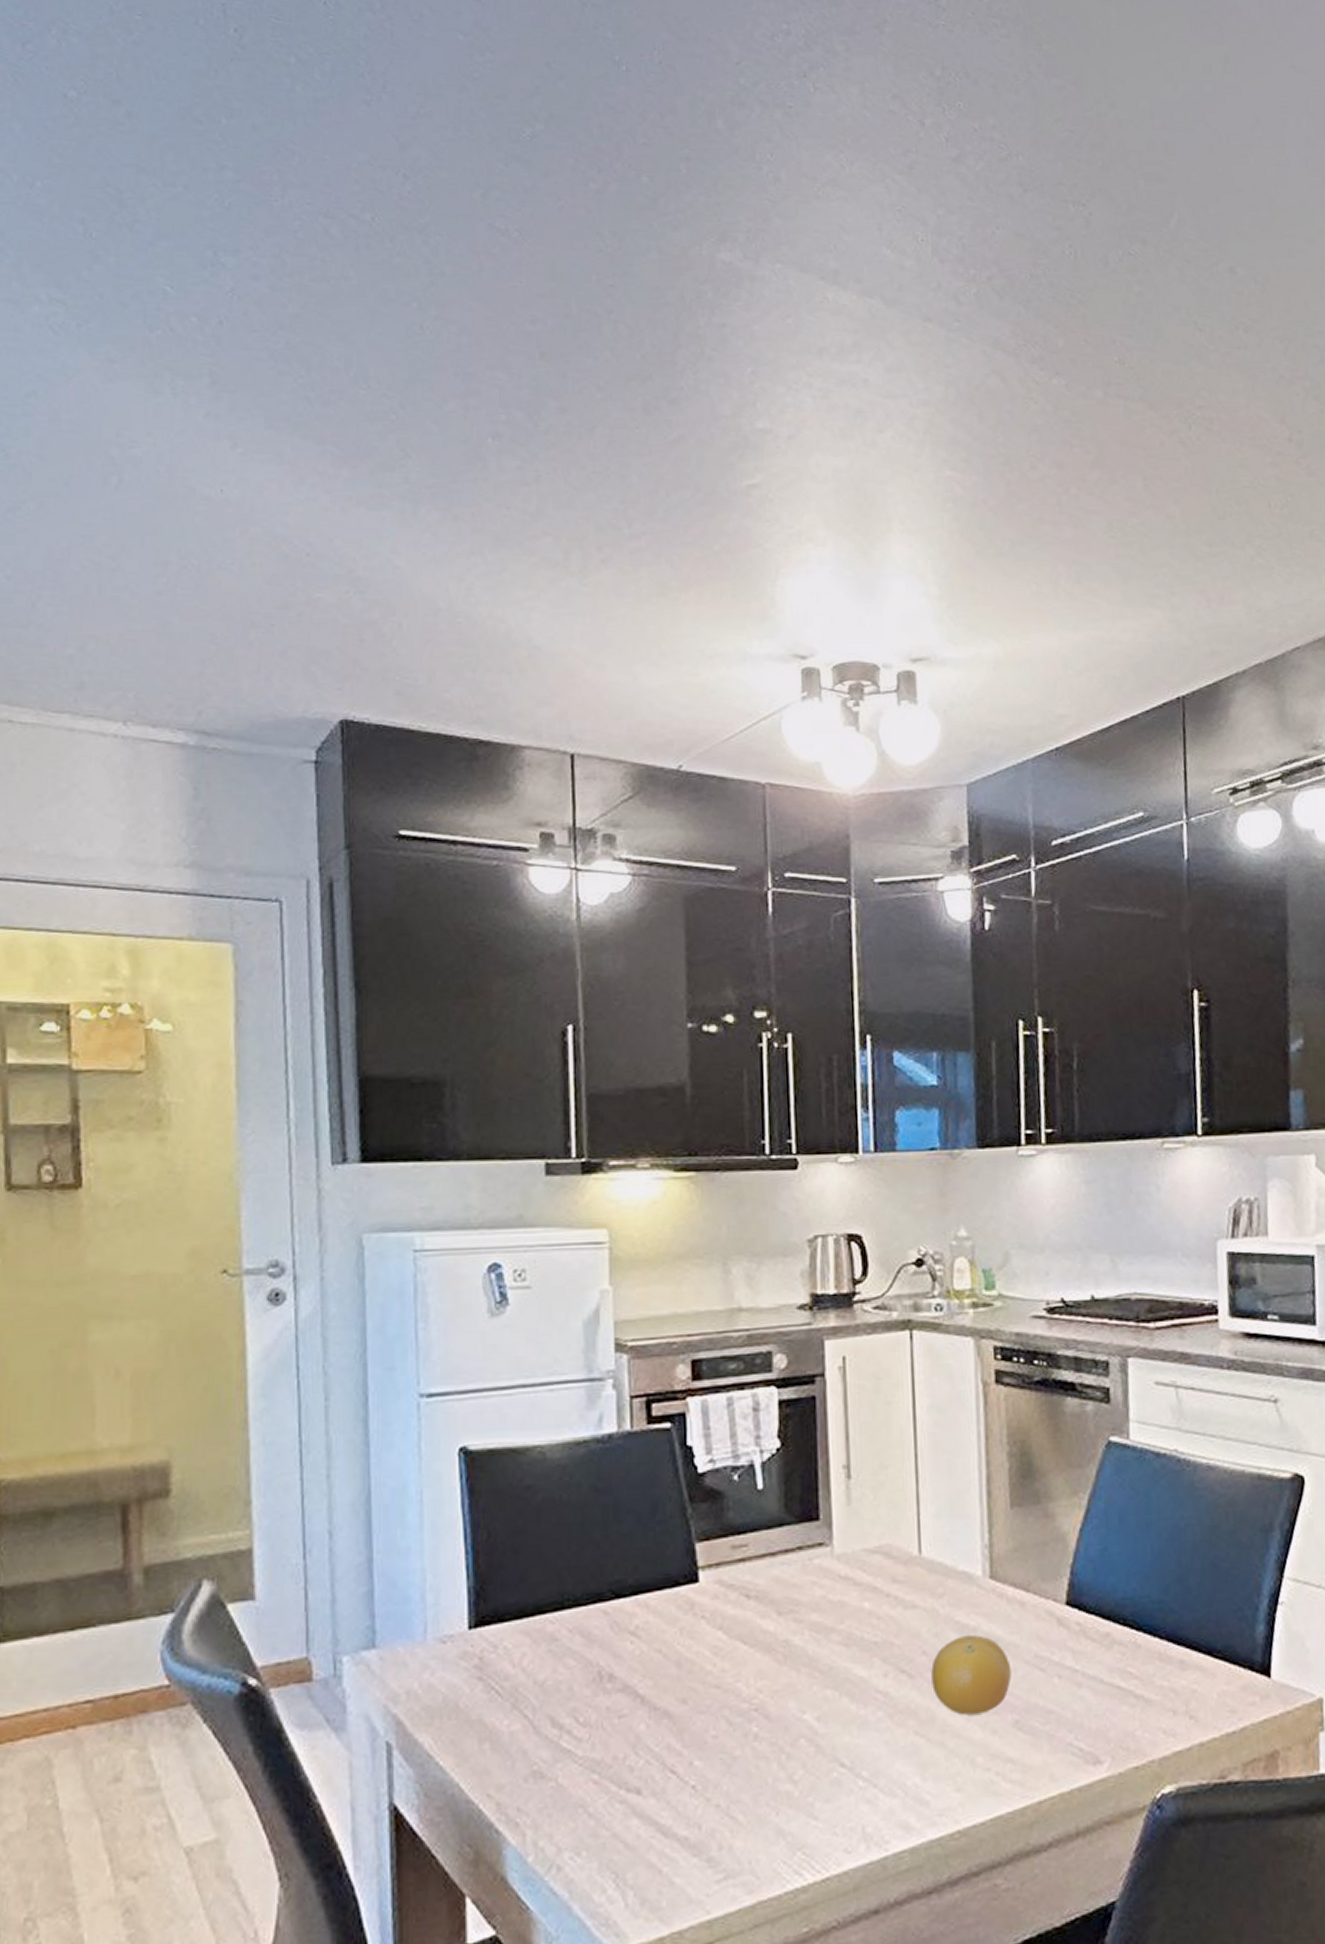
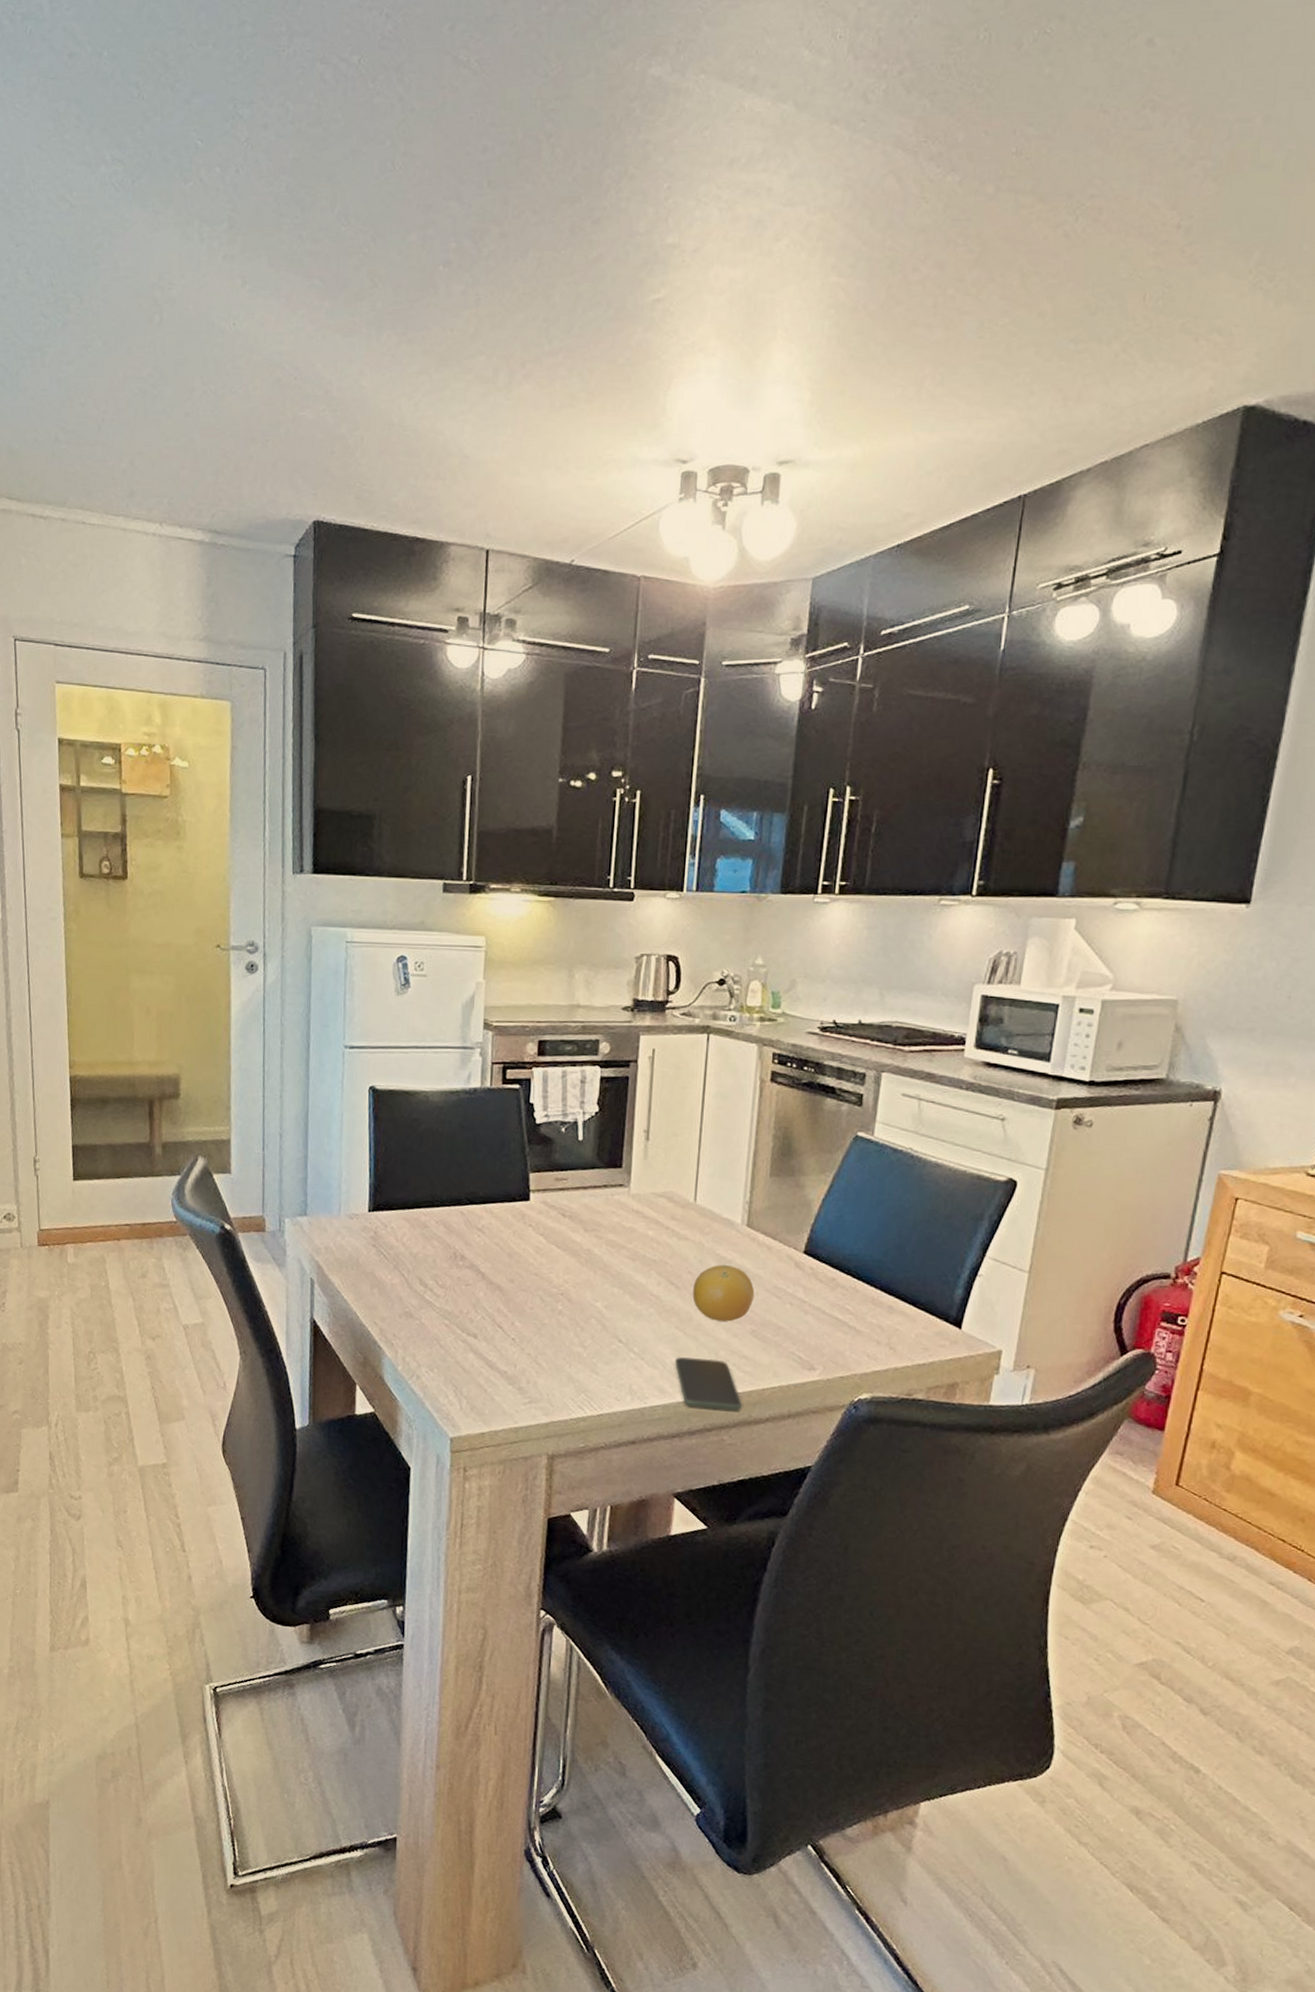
smartphone: none [918,1769,1015,1844] -> present [674,1357,742,1411]

